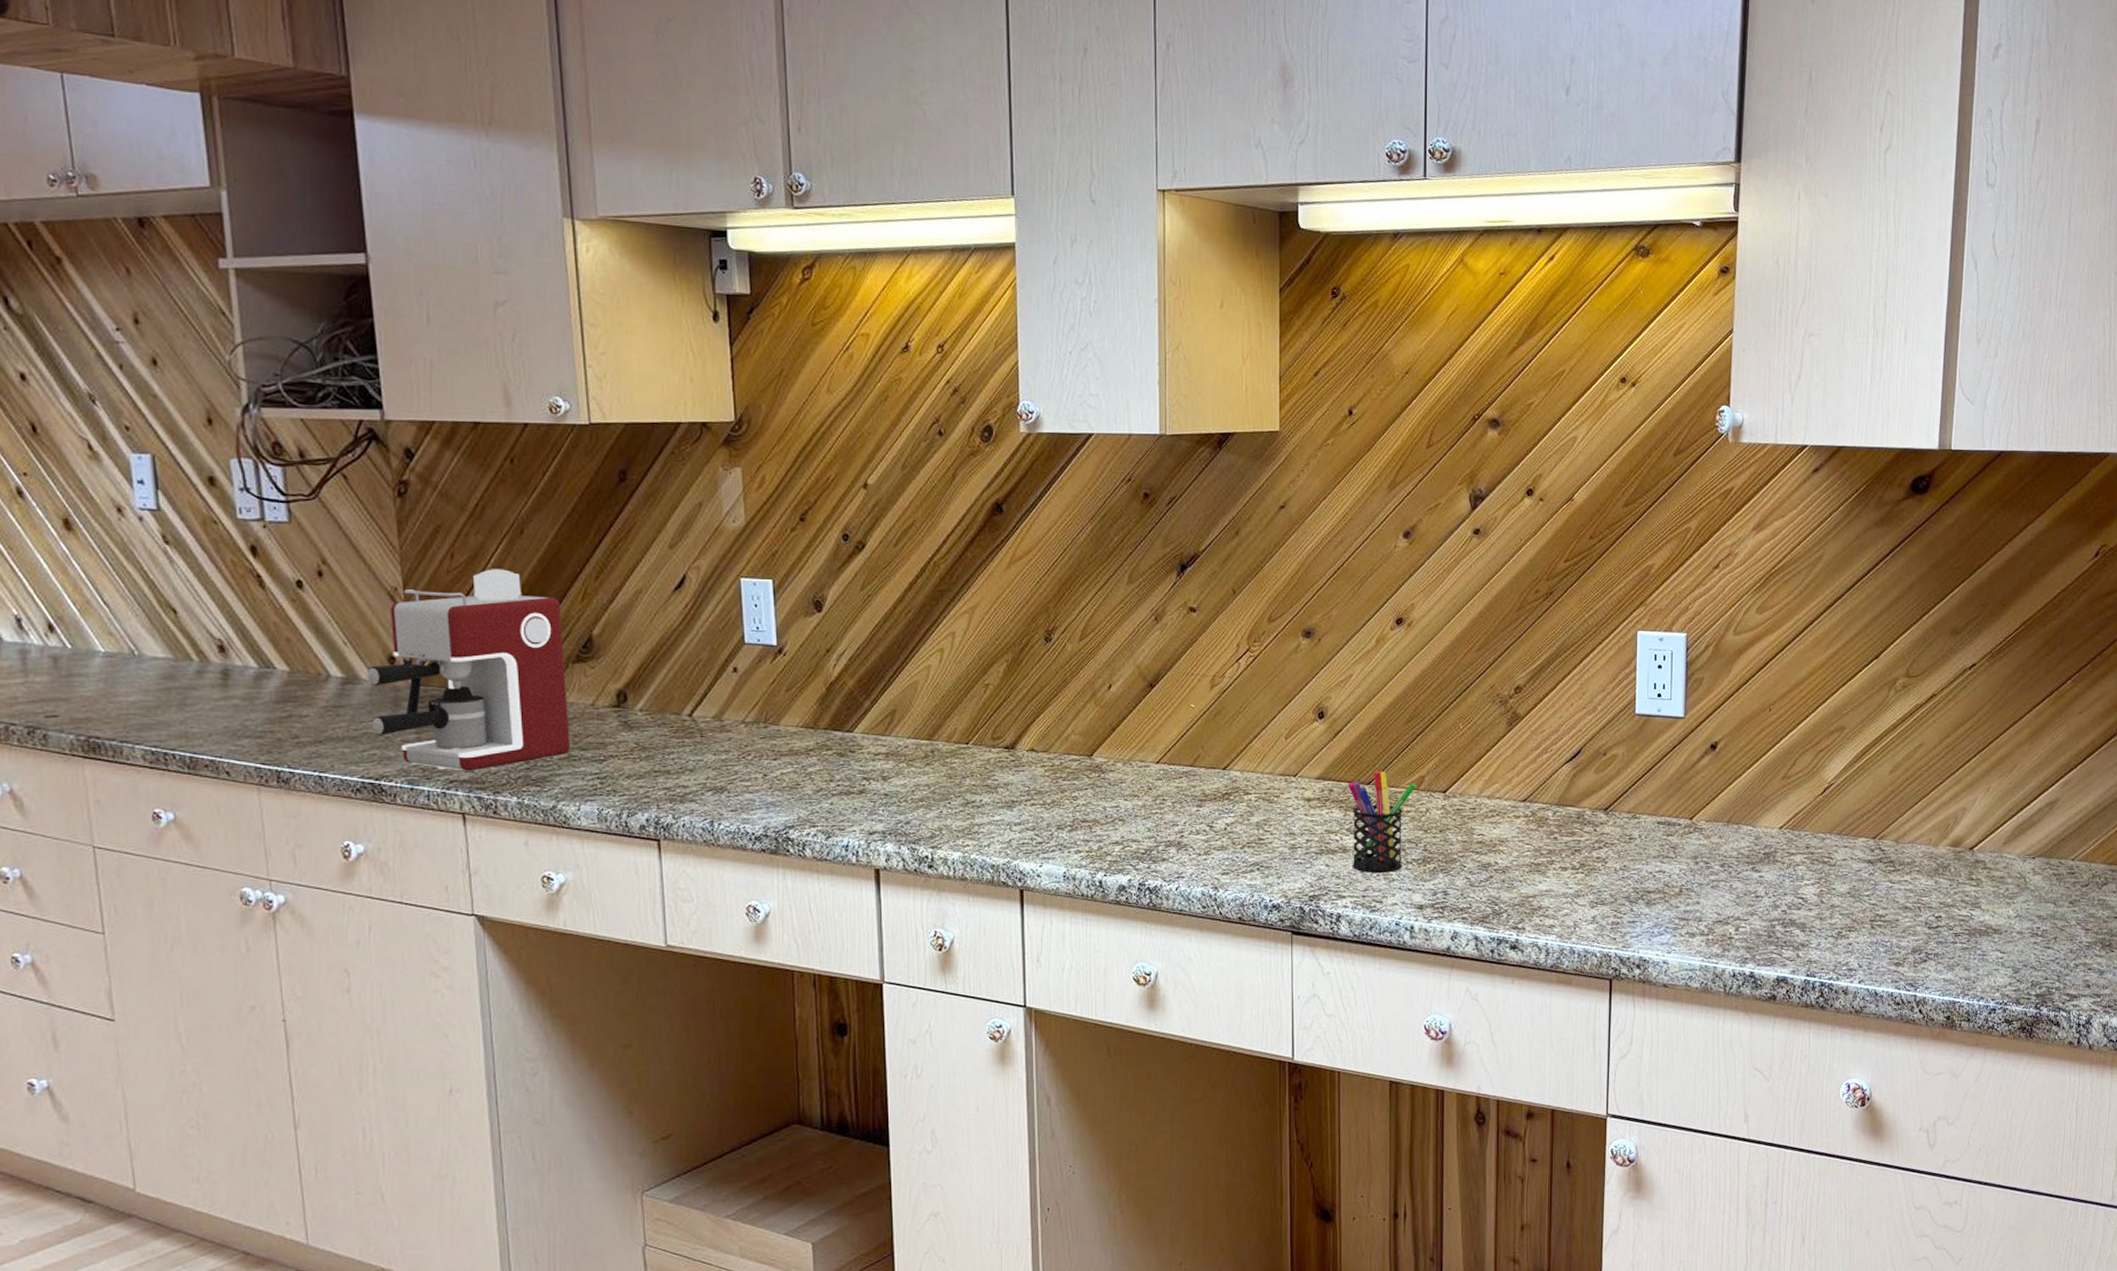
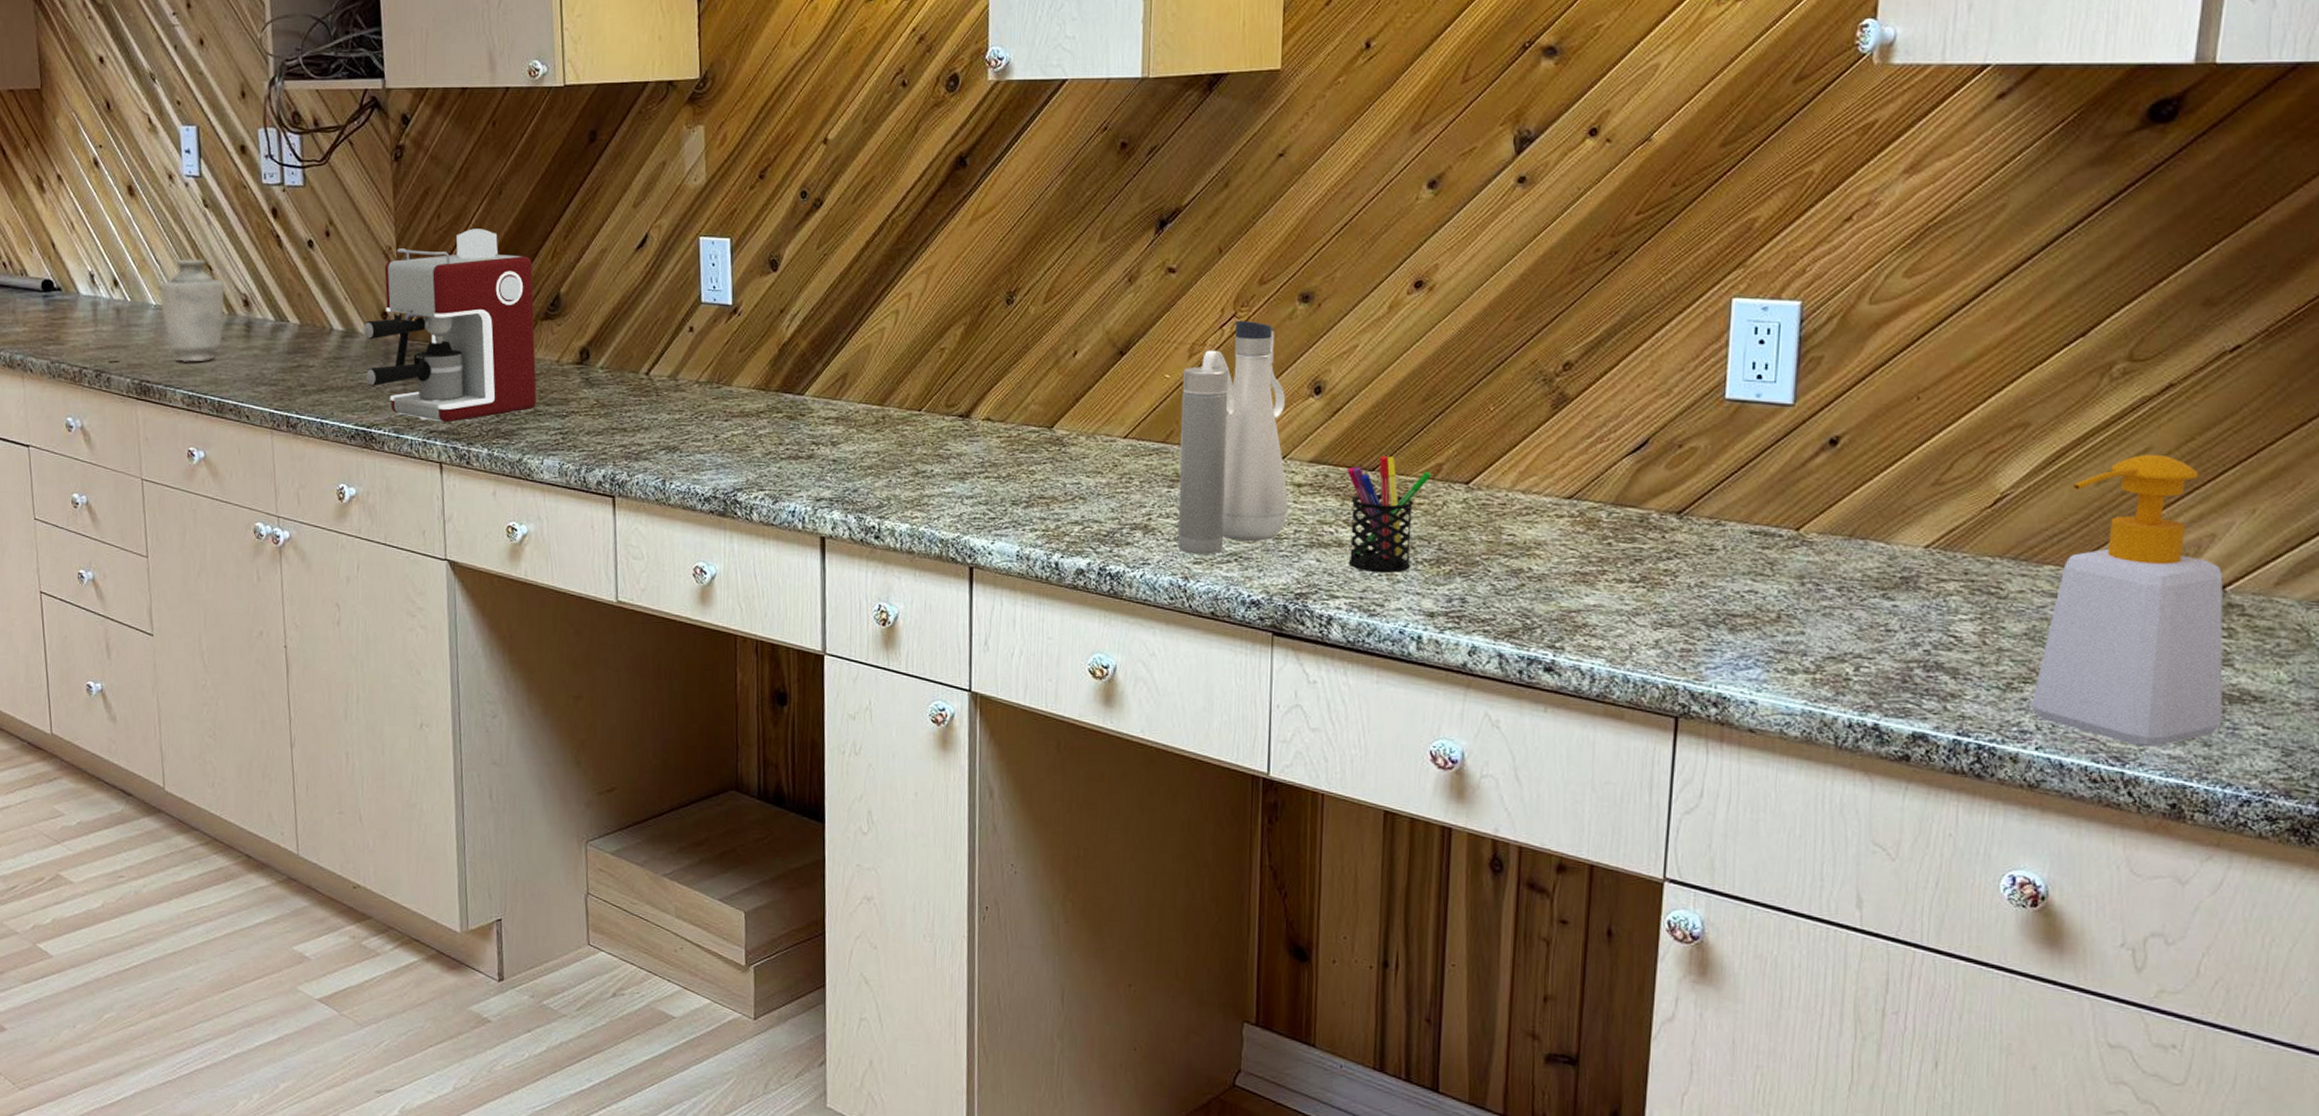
vase: none [110,600,194,715] -> present [160,259,225,362]
water bottle: none [1206,655,1300,866] -> present [1177,321,1288,555]
soap bottle: none [1855,748,1976,975] -> present [2031,454,2224,747]

